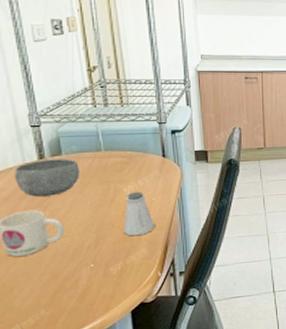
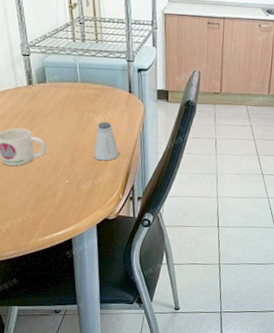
bowl: present [15,159,79,197] -> none [9,85,60,118]

